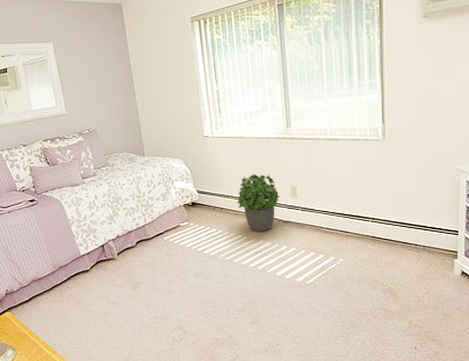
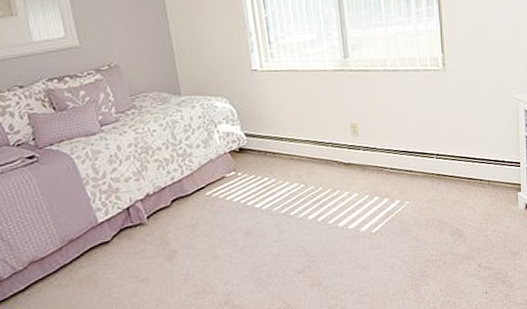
potted plant: present [236,174,280,232] -> none [291,111,339,178]

